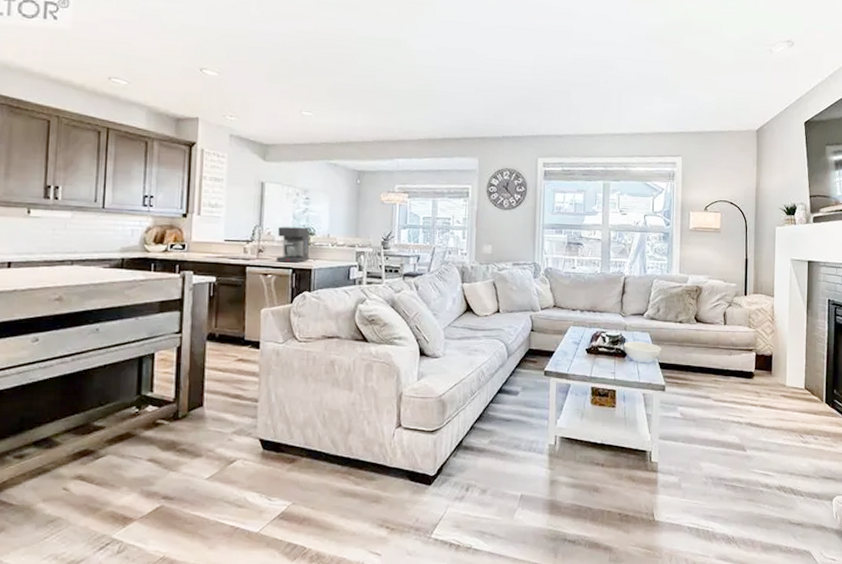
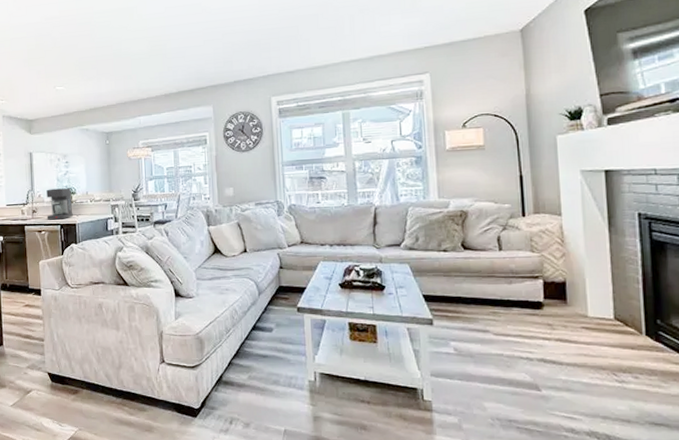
bowl: present [623,341,662,364] -> none [380,273,425,296]

